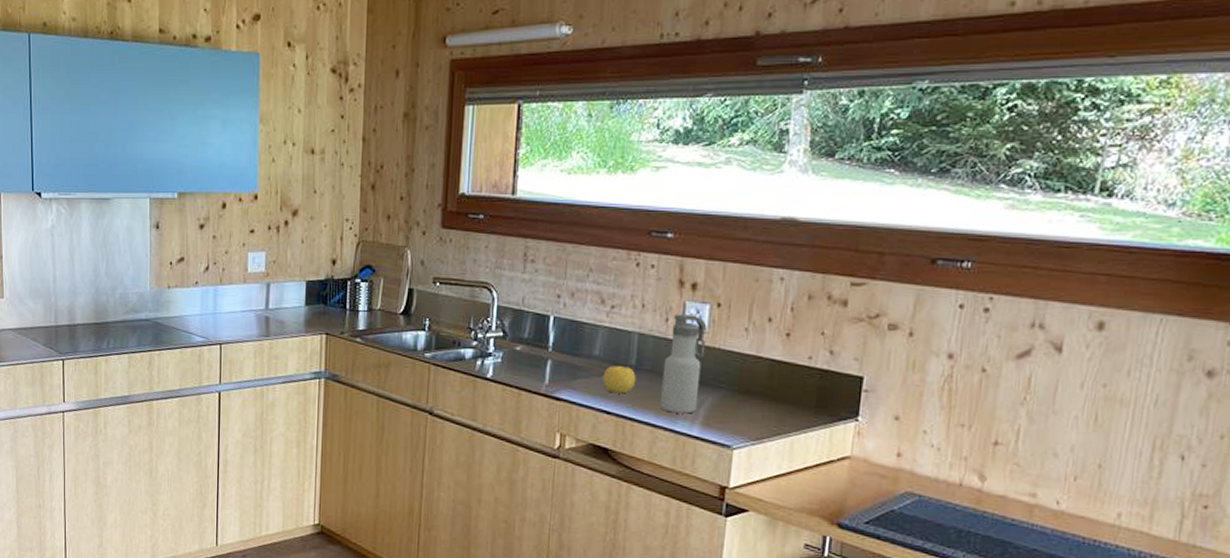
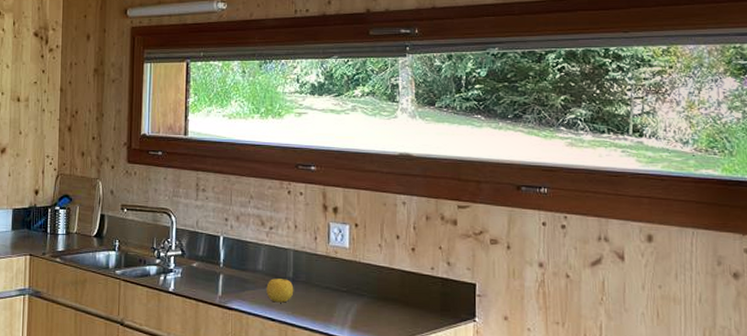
water bottle: present [659,314,707,414] -> none [314,233,349,319]

